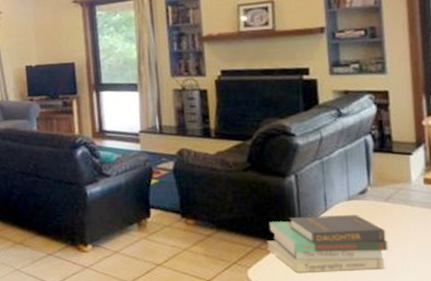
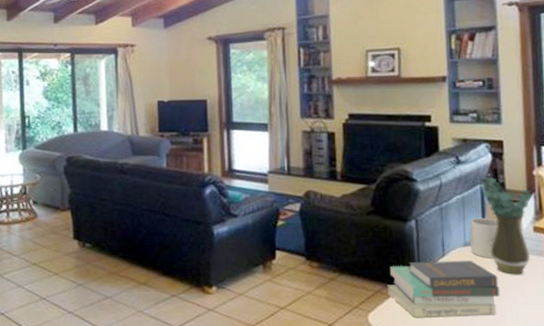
mug: none [353,170,385,212] -> present [469,217,498,258]
vase: none [361,126,422,228] -> present [478,174,532,275]

